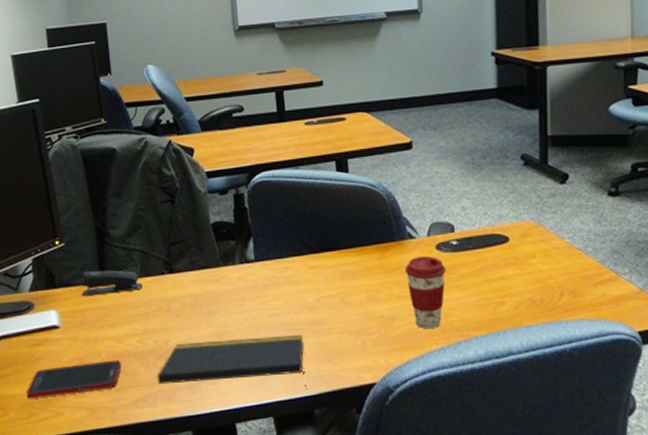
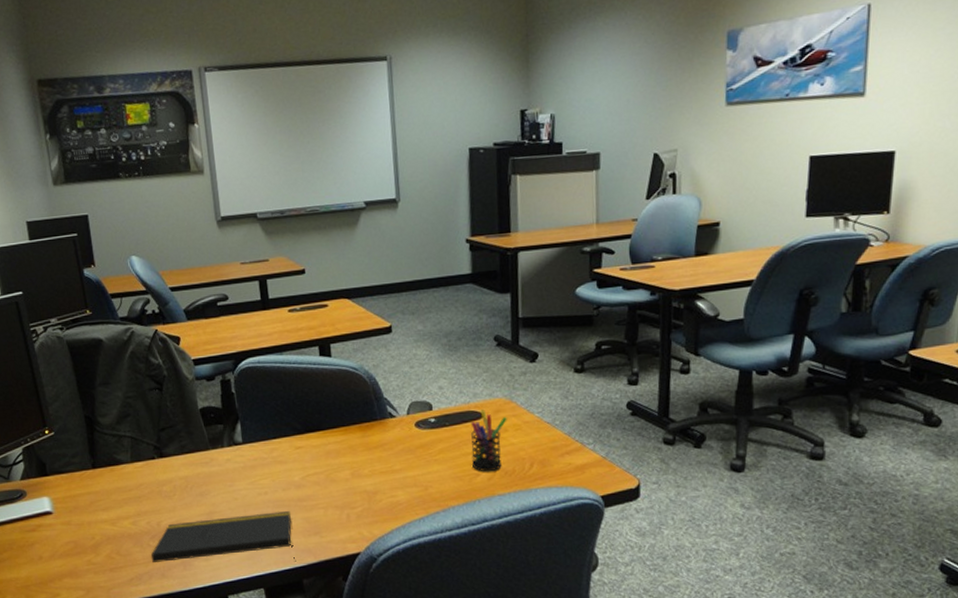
cell phone: present [26,360,122,399] -> none [22,542,116,582]
stapler: present [81,270,142,297] -> none [72,456,134,483]
coffee cup: present [404,256,447,330] -> none [386,433,425,502]
pen holder: none [495,232,535,301] -> present [470,409,507,472]

